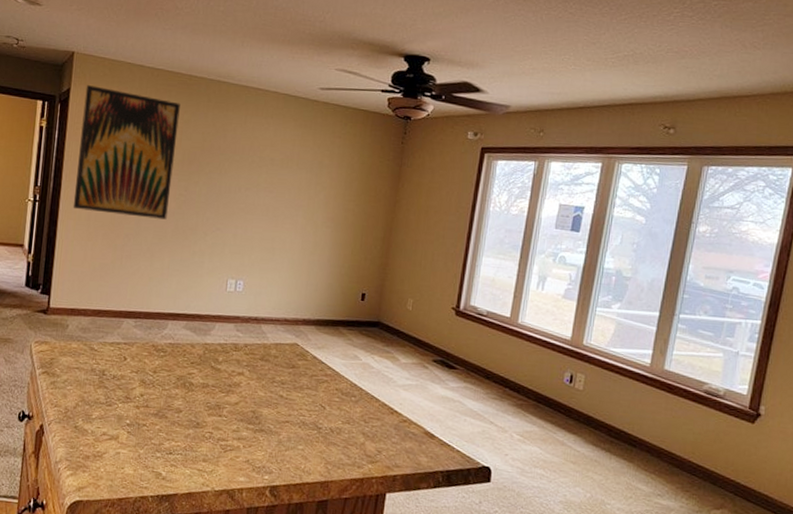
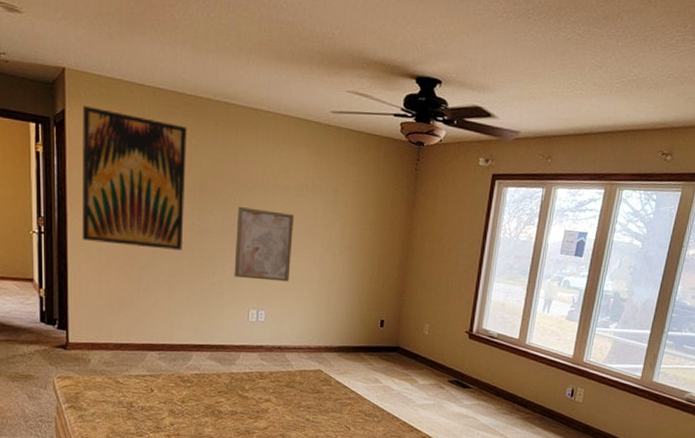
wall art: none [215,177,278,252] -> present [234,206,294,282]

